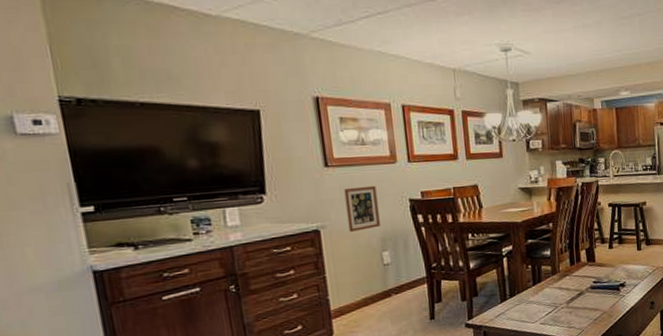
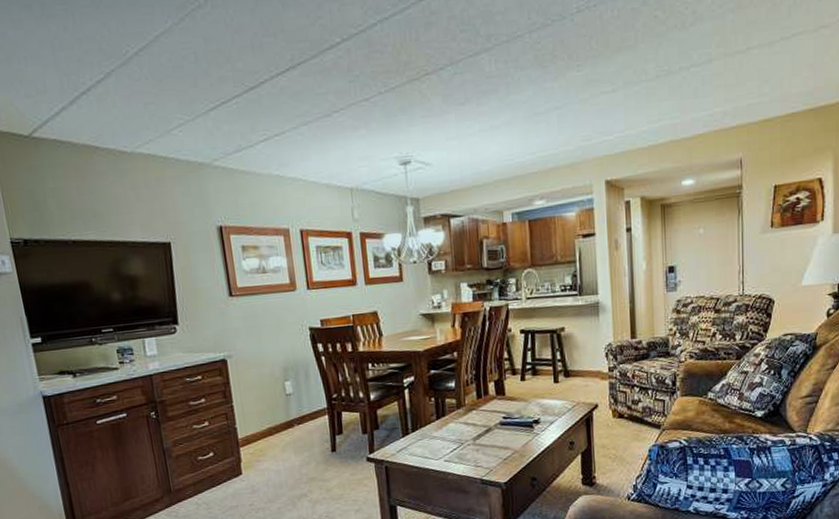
picture frame: present [344,185,381,233] -> none [247,314,282,362]

